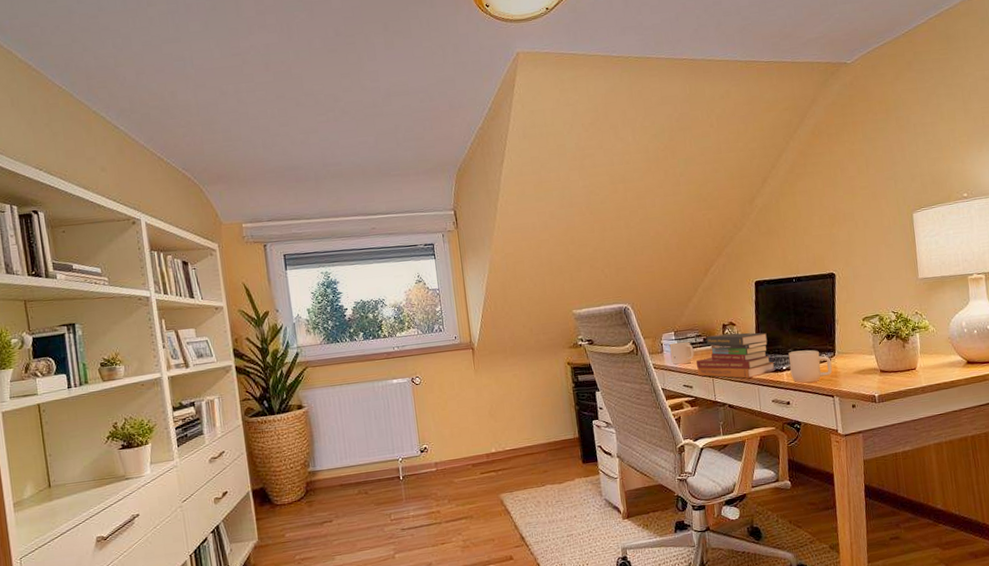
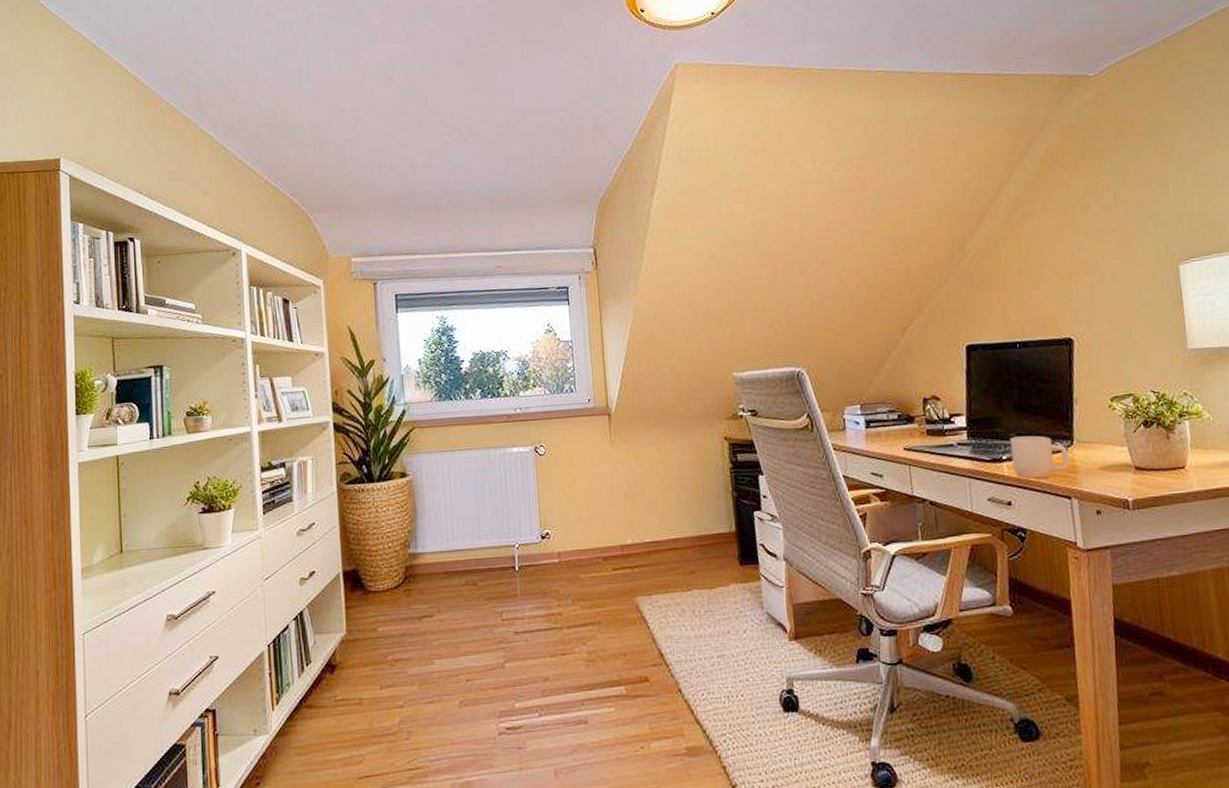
mug: present [669,341,695,365] -> none [854,417,886,447]
books: present [696,332,776,379] -> none [888,409,993,469]

